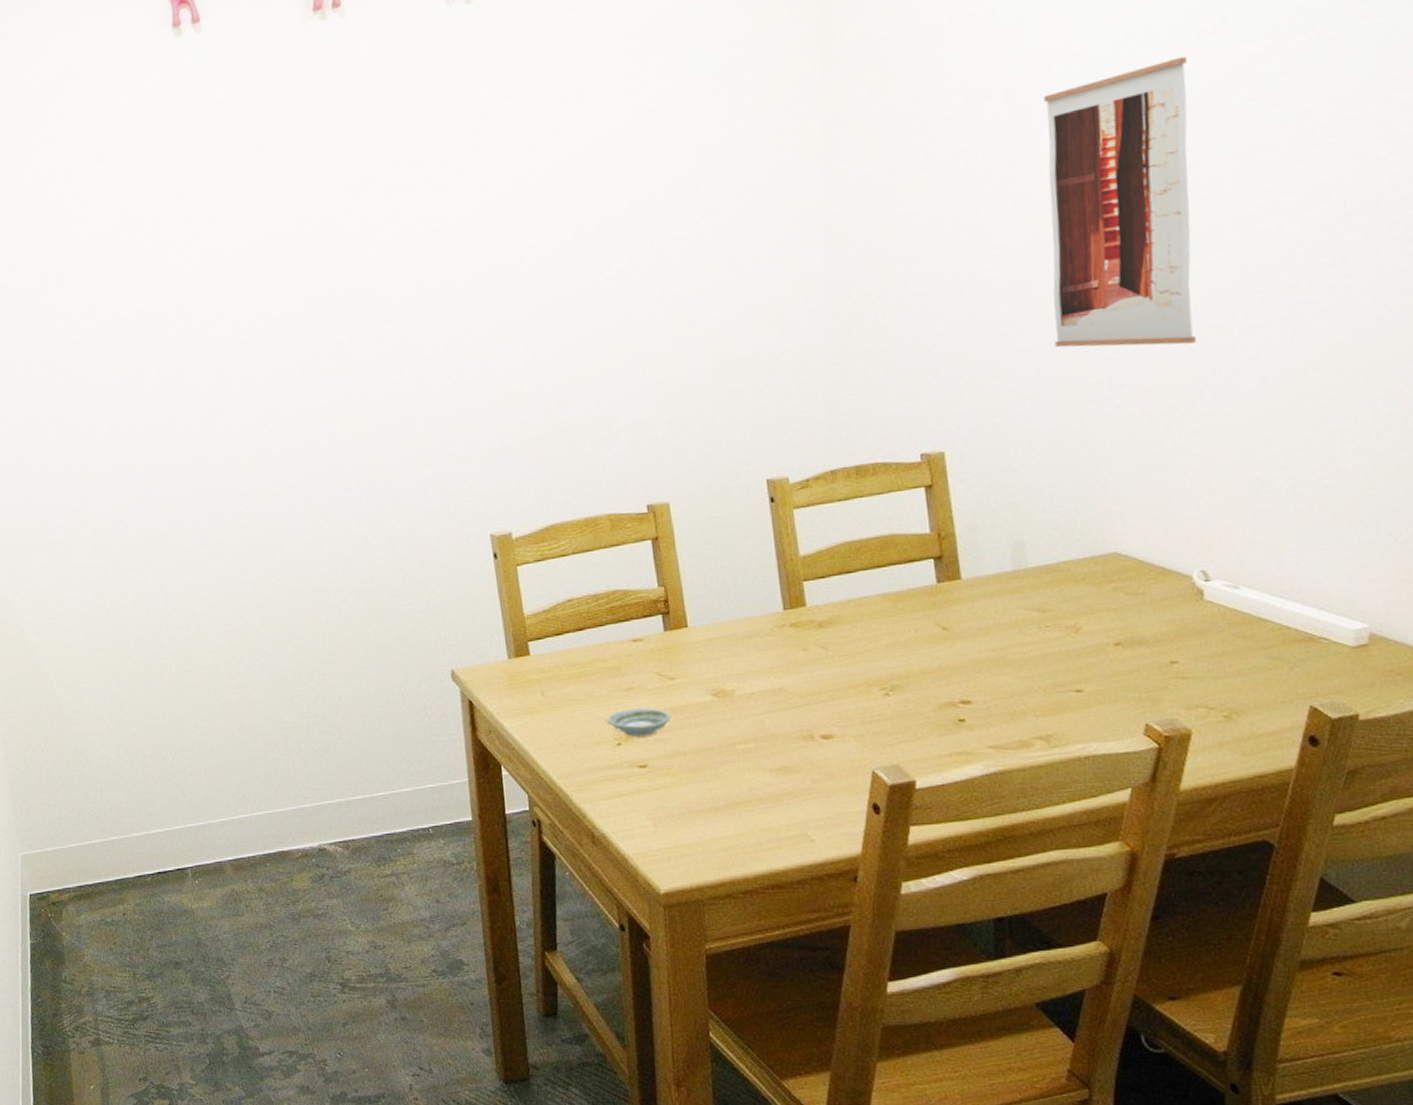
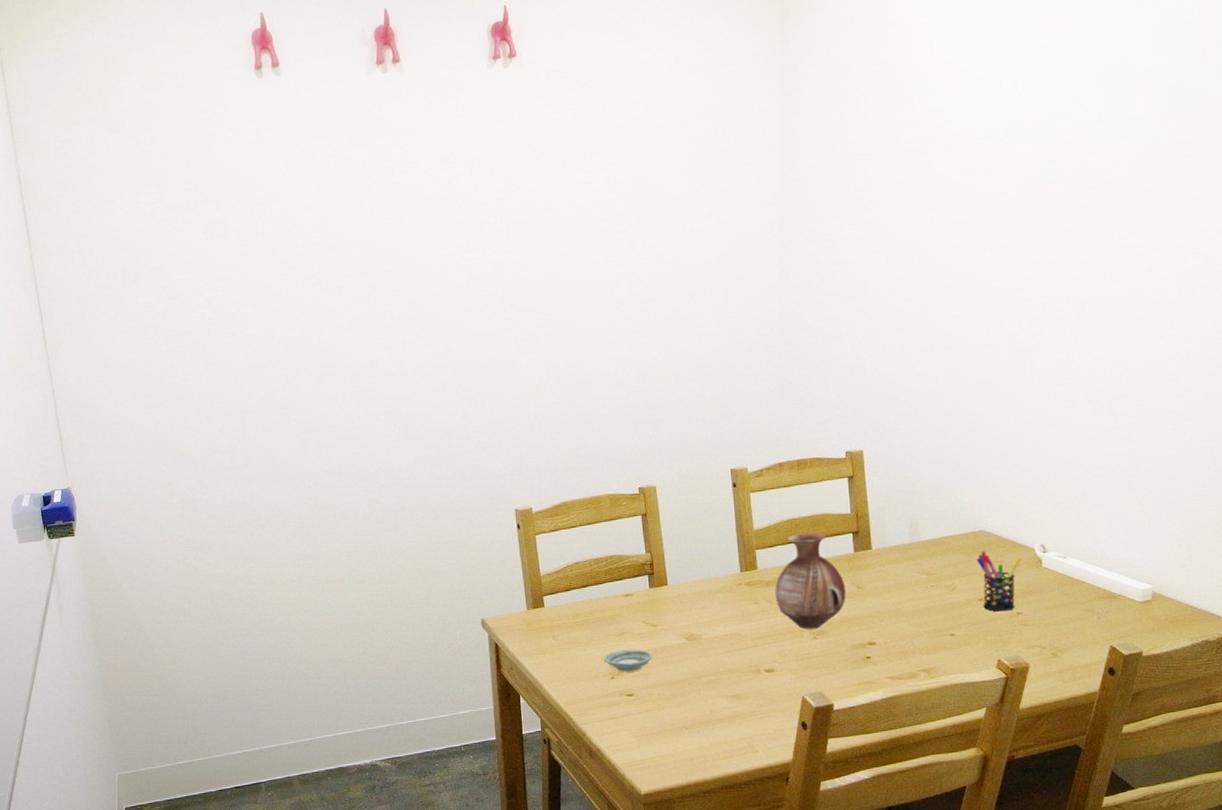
vase: none [830,558,928,684] -> present [775,532,846,629]
wall art: present [1044,56,1196,348] -> none [945,151,1048,373]
pen holder: none [1109,580,1174,660] -> present [976,551,1022,612]

